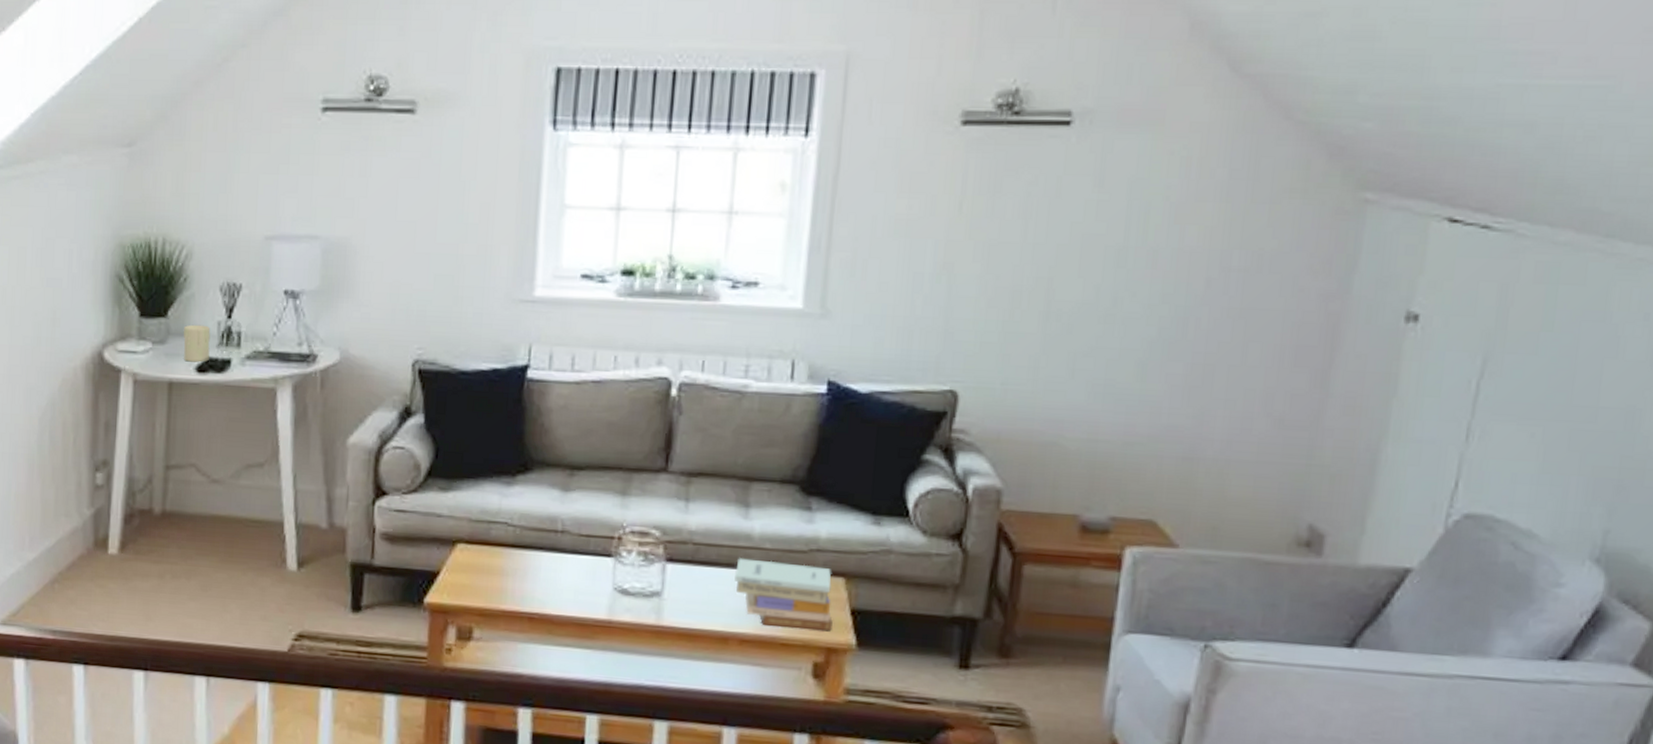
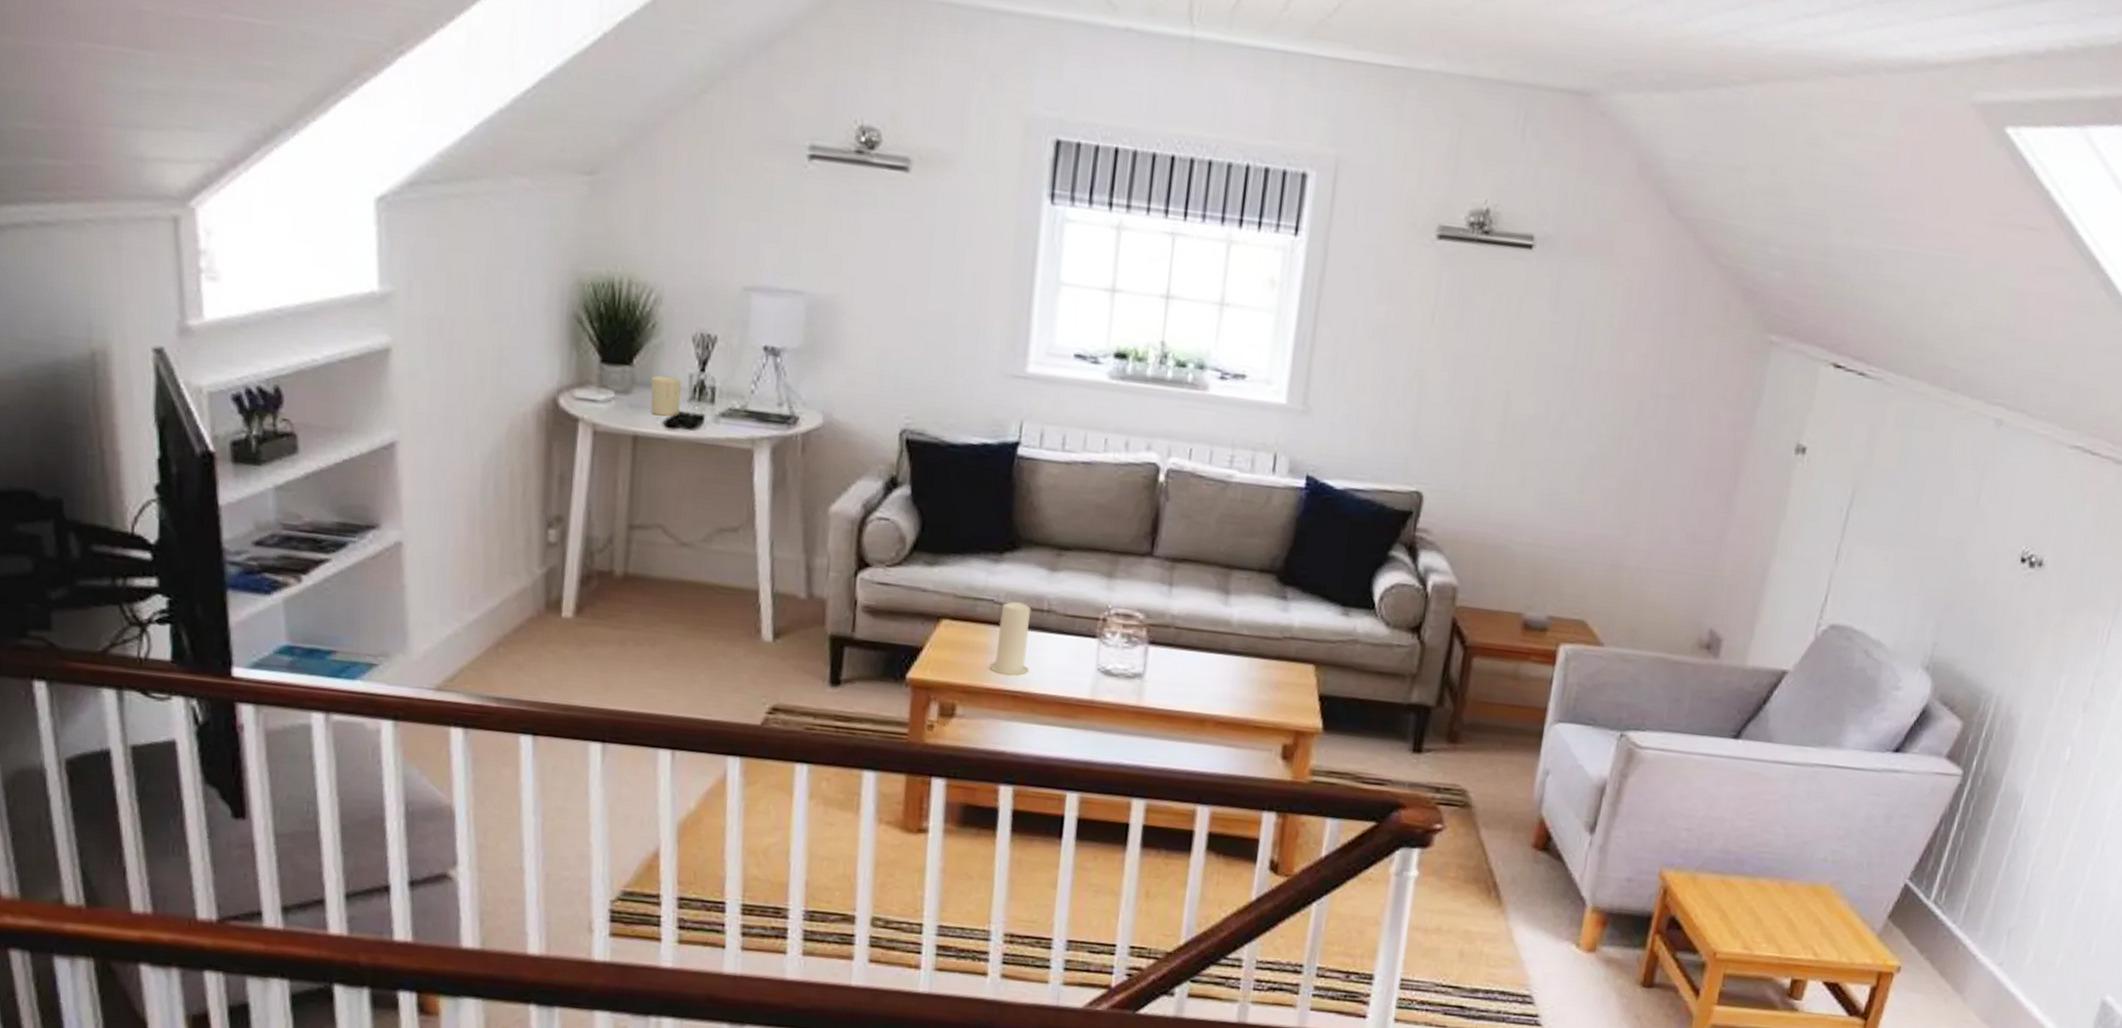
candle: none [505,523,545,598] -> present [989,601,1032,676]
books: present [735,558,833,631] -> none [1213,643,1304,715]

